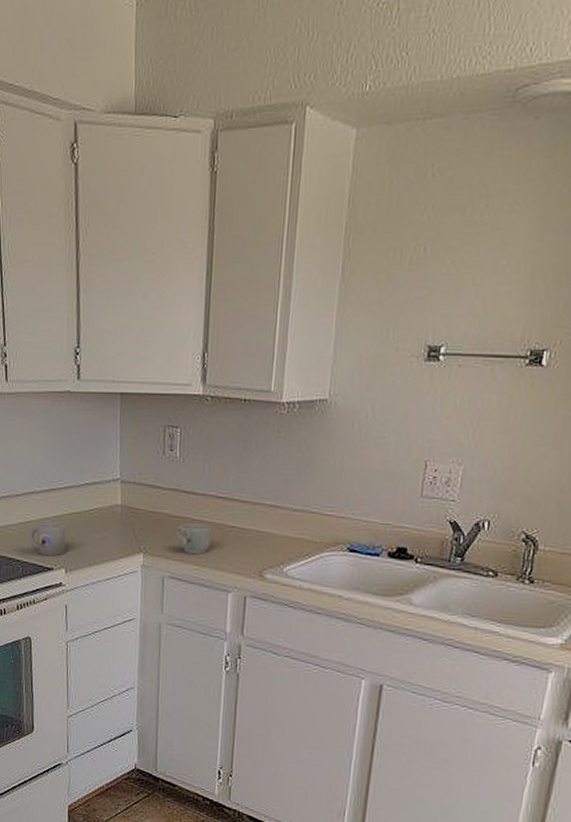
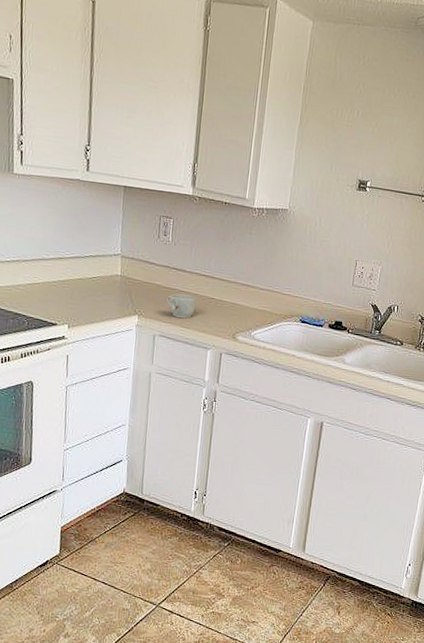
mug: present [29,522,66,557] -> none [36,285,70,314]

